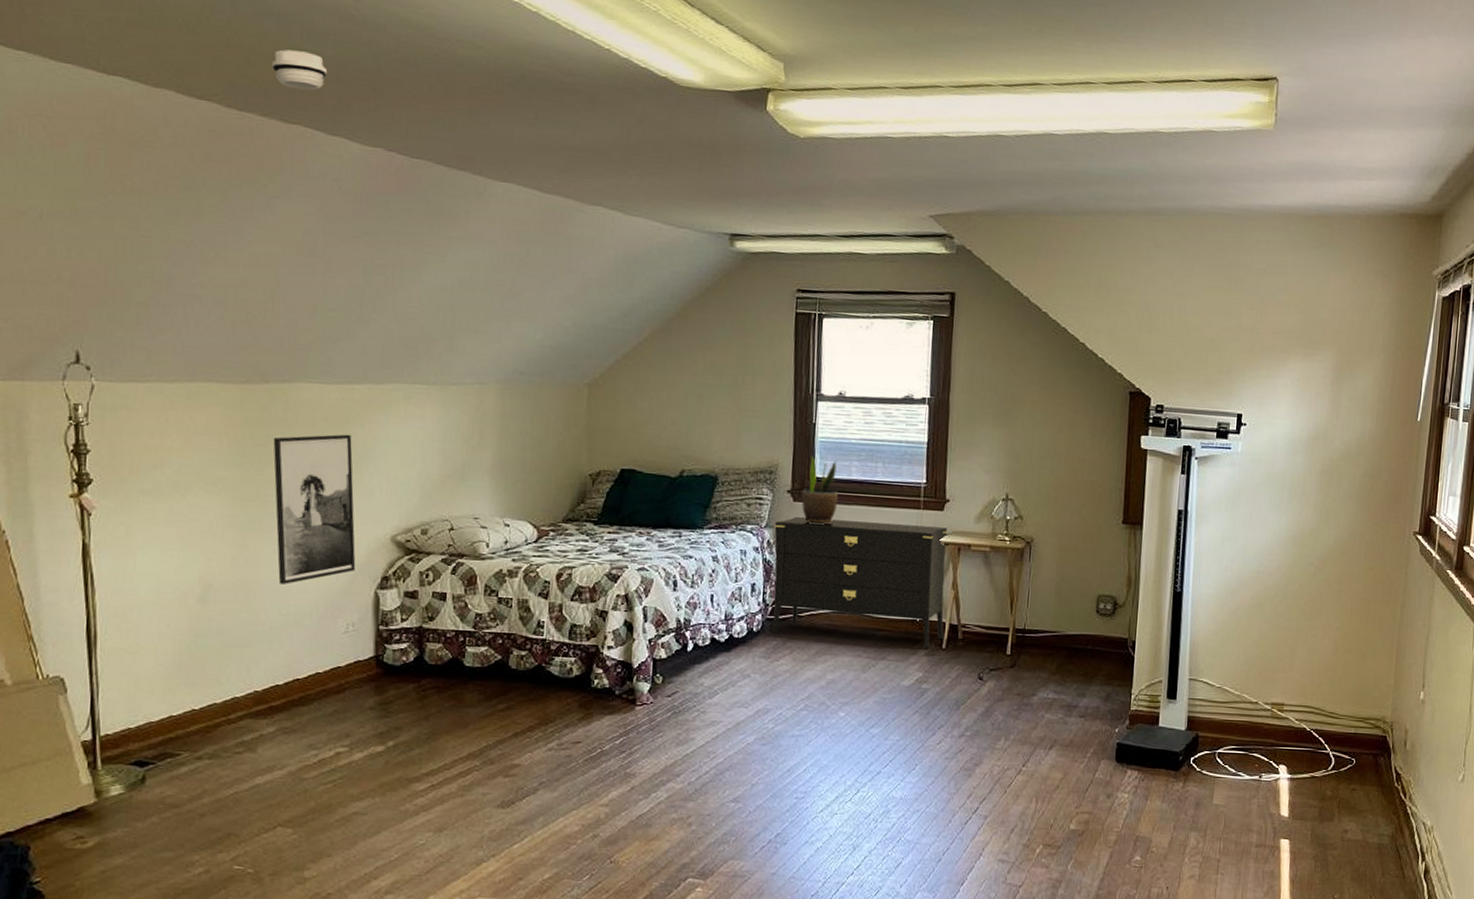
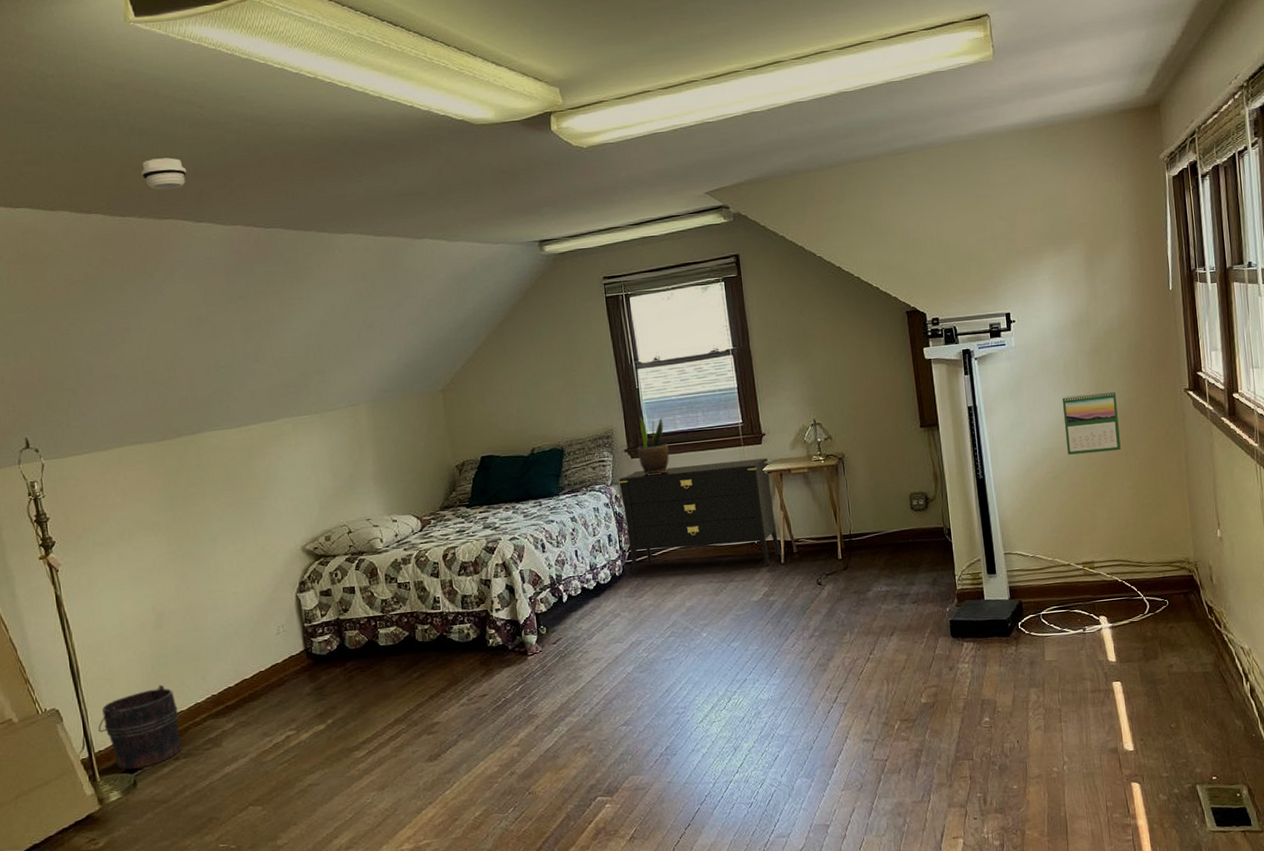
bucket: none [109,669,210,762] -> present [98,684,182,769]
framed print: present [273,434,356,585] -> none [193,467,277,602]
calendar: none [1276,517,1340,587] -> present [1062,390,1121,455]

